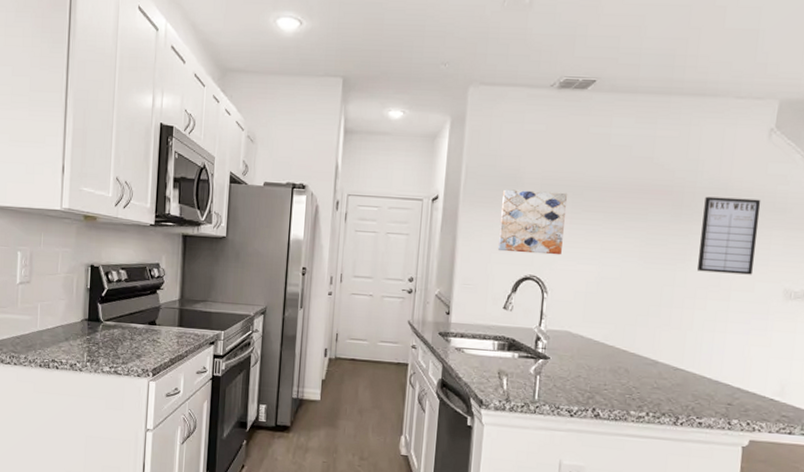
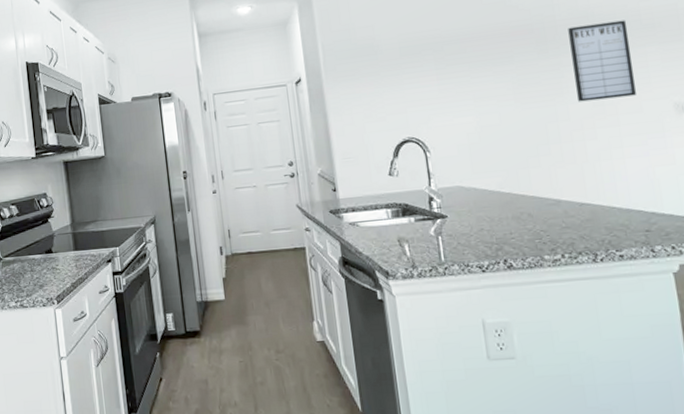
wall art: present [497,189,568,255] -> none [364,51,435,120]

